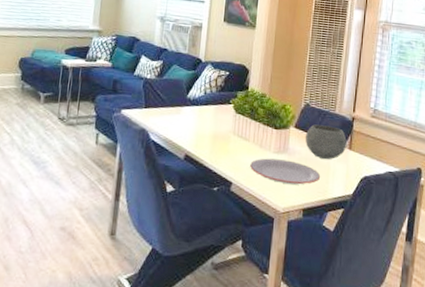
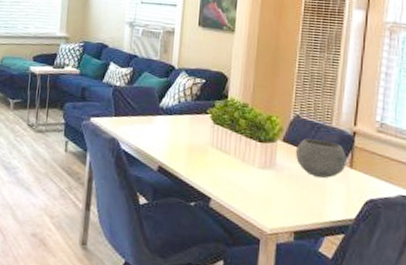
plate: present [250,158,321,185] -> none [231,173,315,205]

